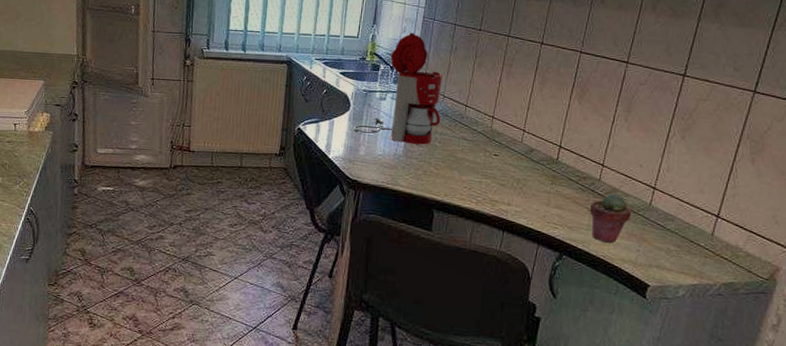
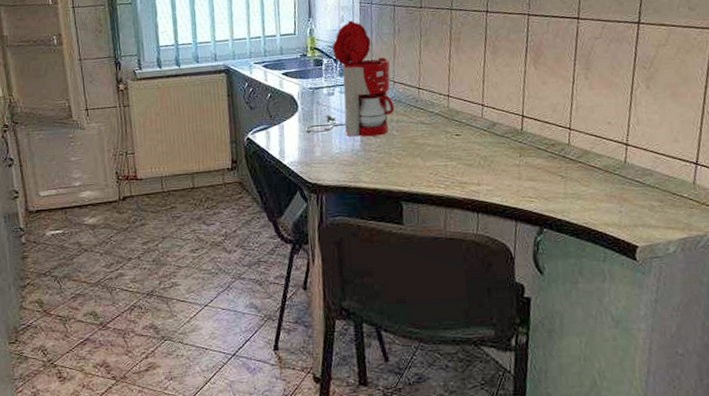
potted succulent: present [589,193,632,243] -> none [563,156,608,209]

